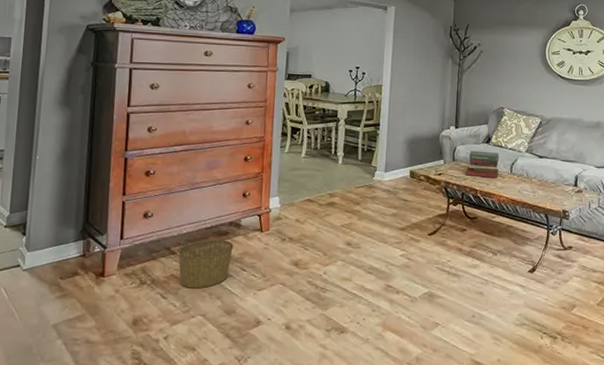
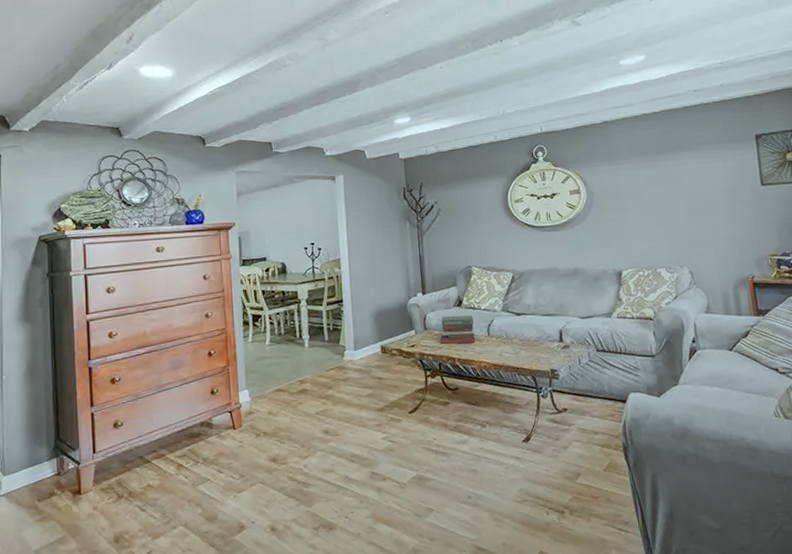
basket: present [178,239,234,289] -> none [152,442,208,498]

